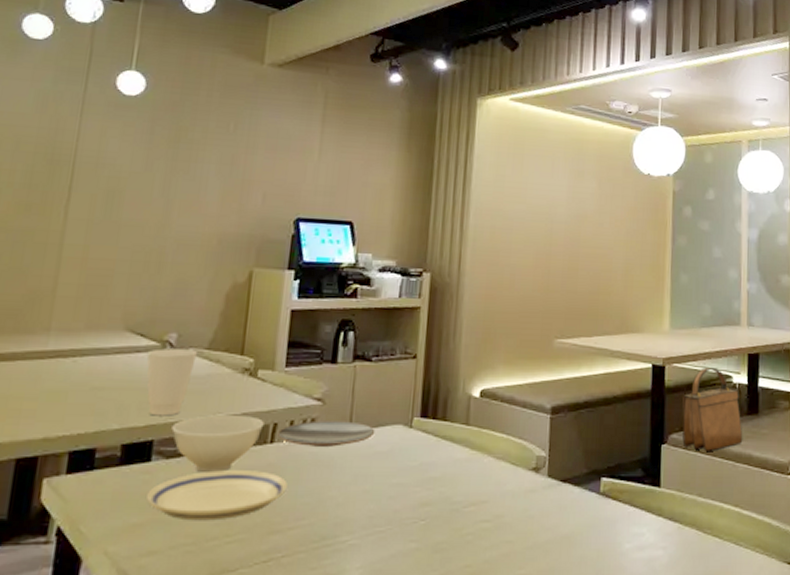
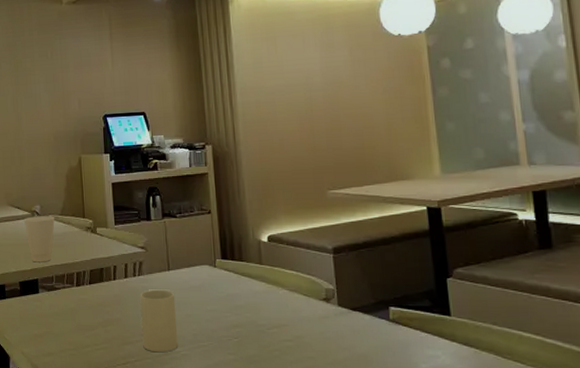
plate: present [147,470,288,521] -> none [40,299,131,334]
bowl: present [171,415,264,474] -> none [48,261,107,301]
plate: present [277,421,375,447] -> none [118,263,188,282]
cup: none [297,456,352,544] -> present [140,289,177,353]
handbag: present [682,366,743,453] -> none [464,206,537,285]

